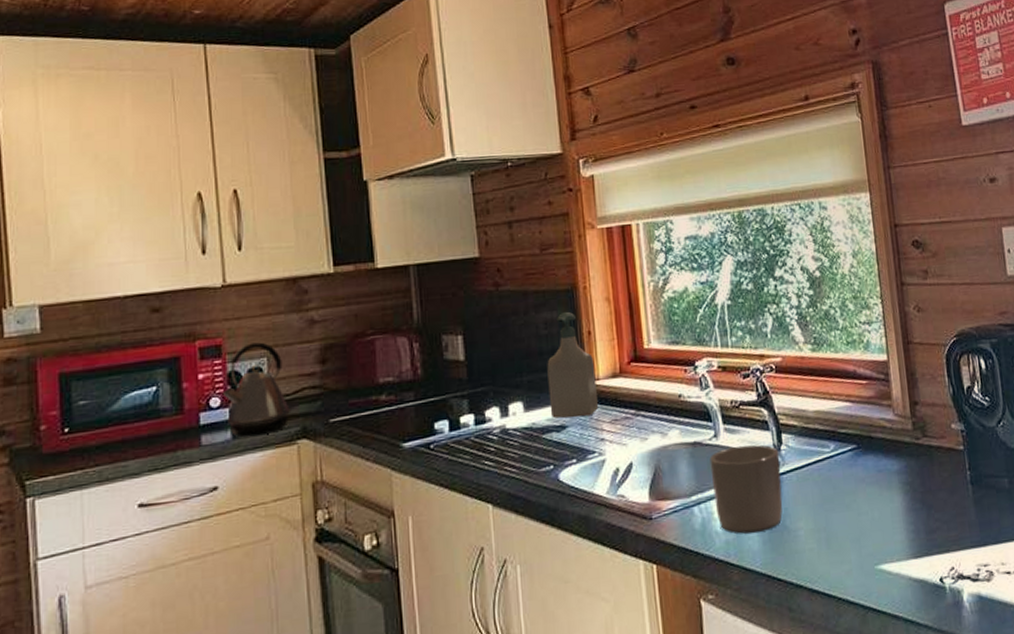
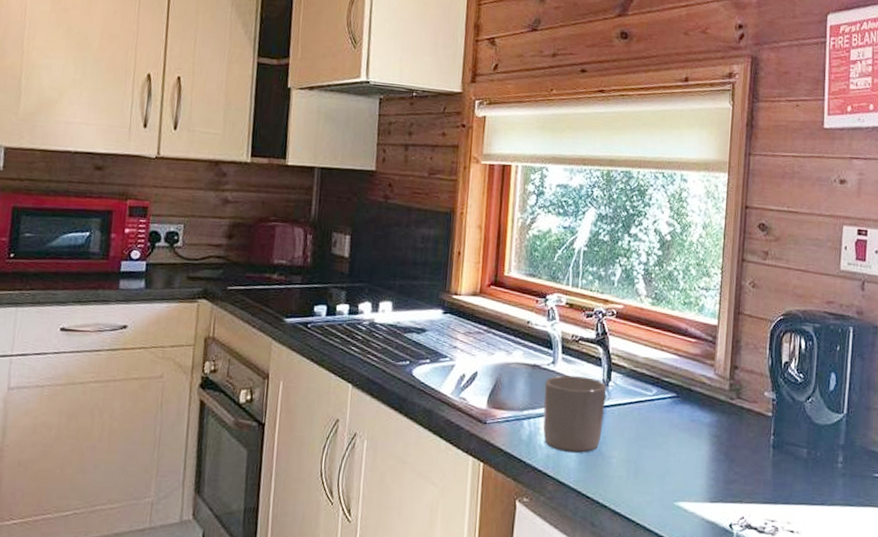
kettle: present [222,342,290,437] -> none [142,210,196,290]
soap bottle: present [547,311,598,419] -> none [414,231,460,325]

